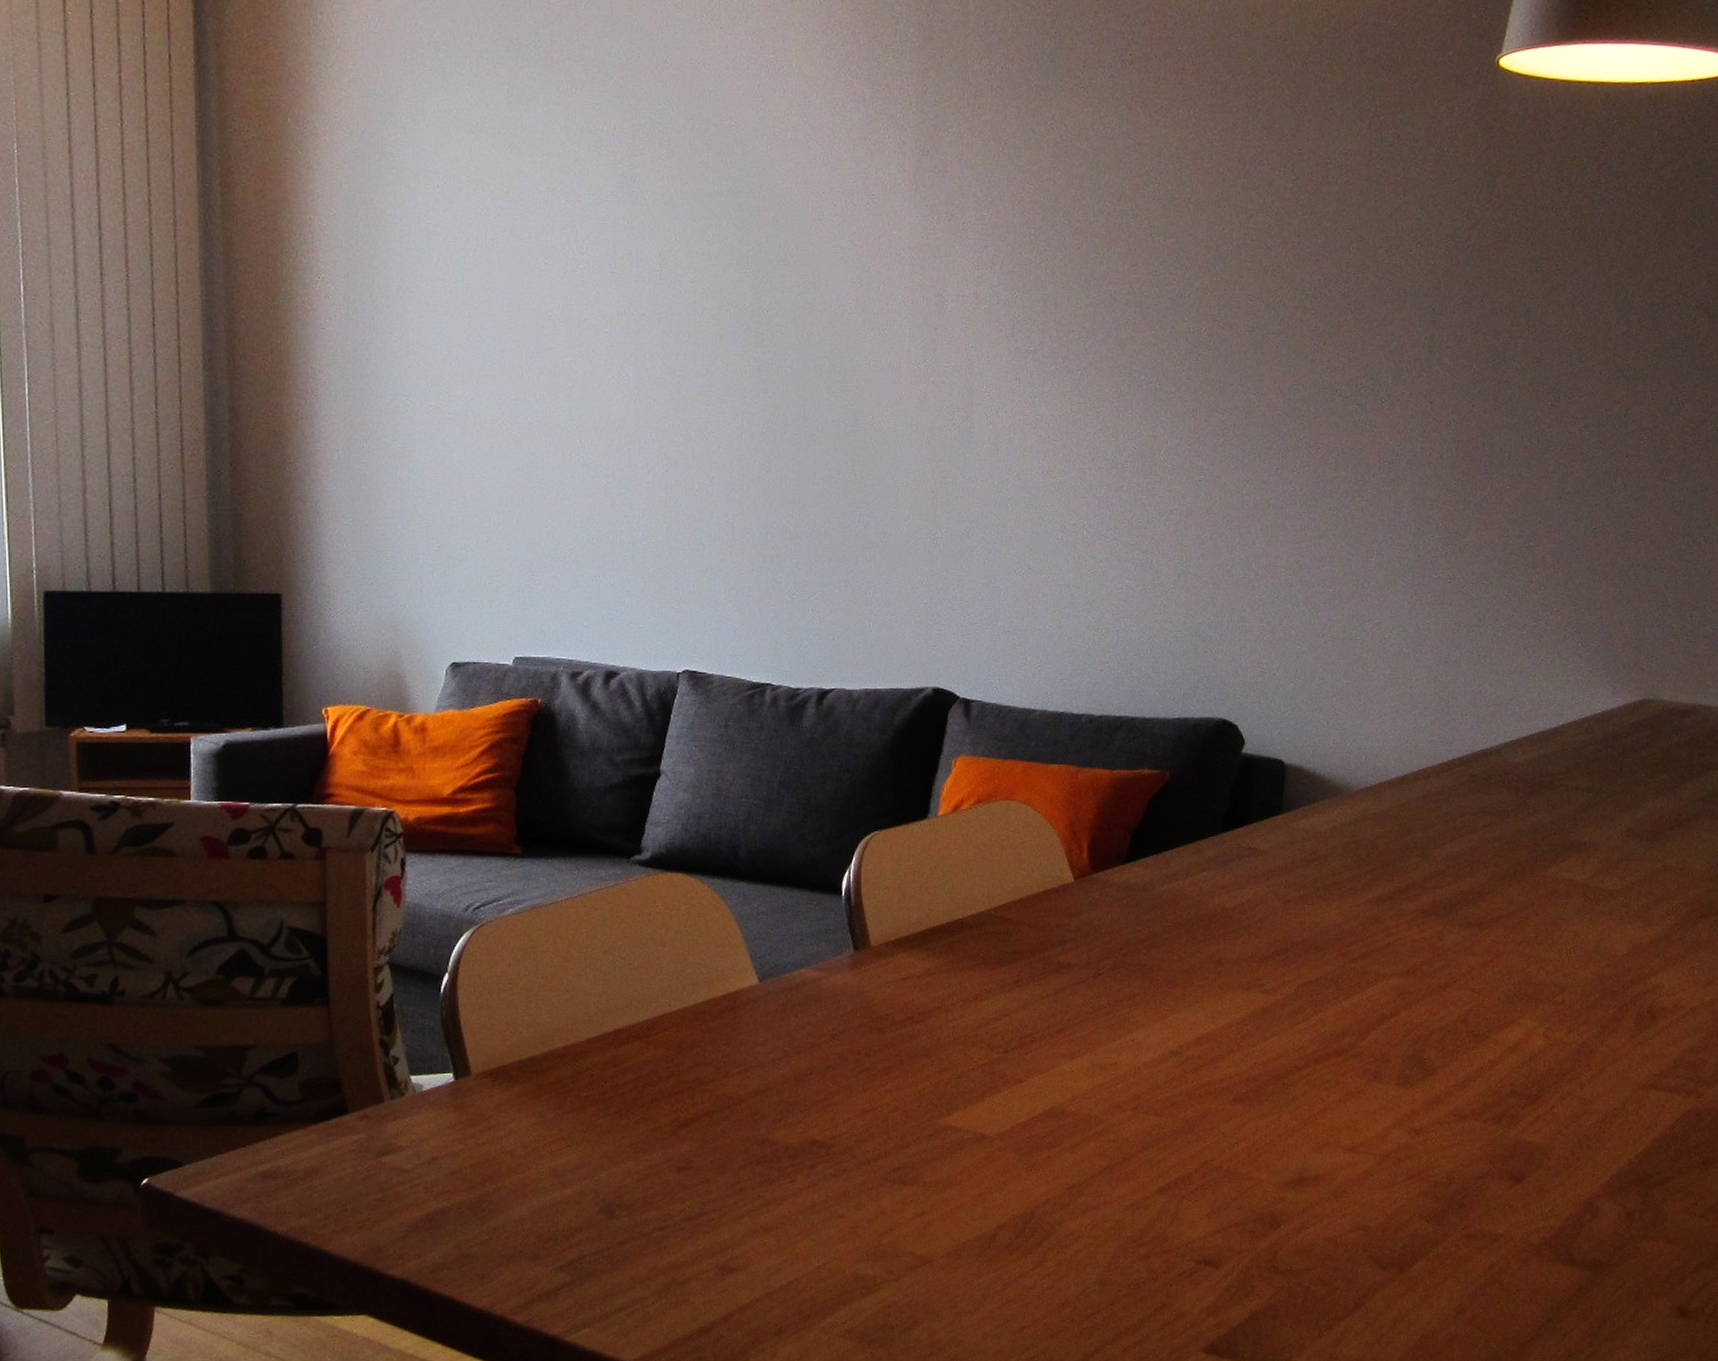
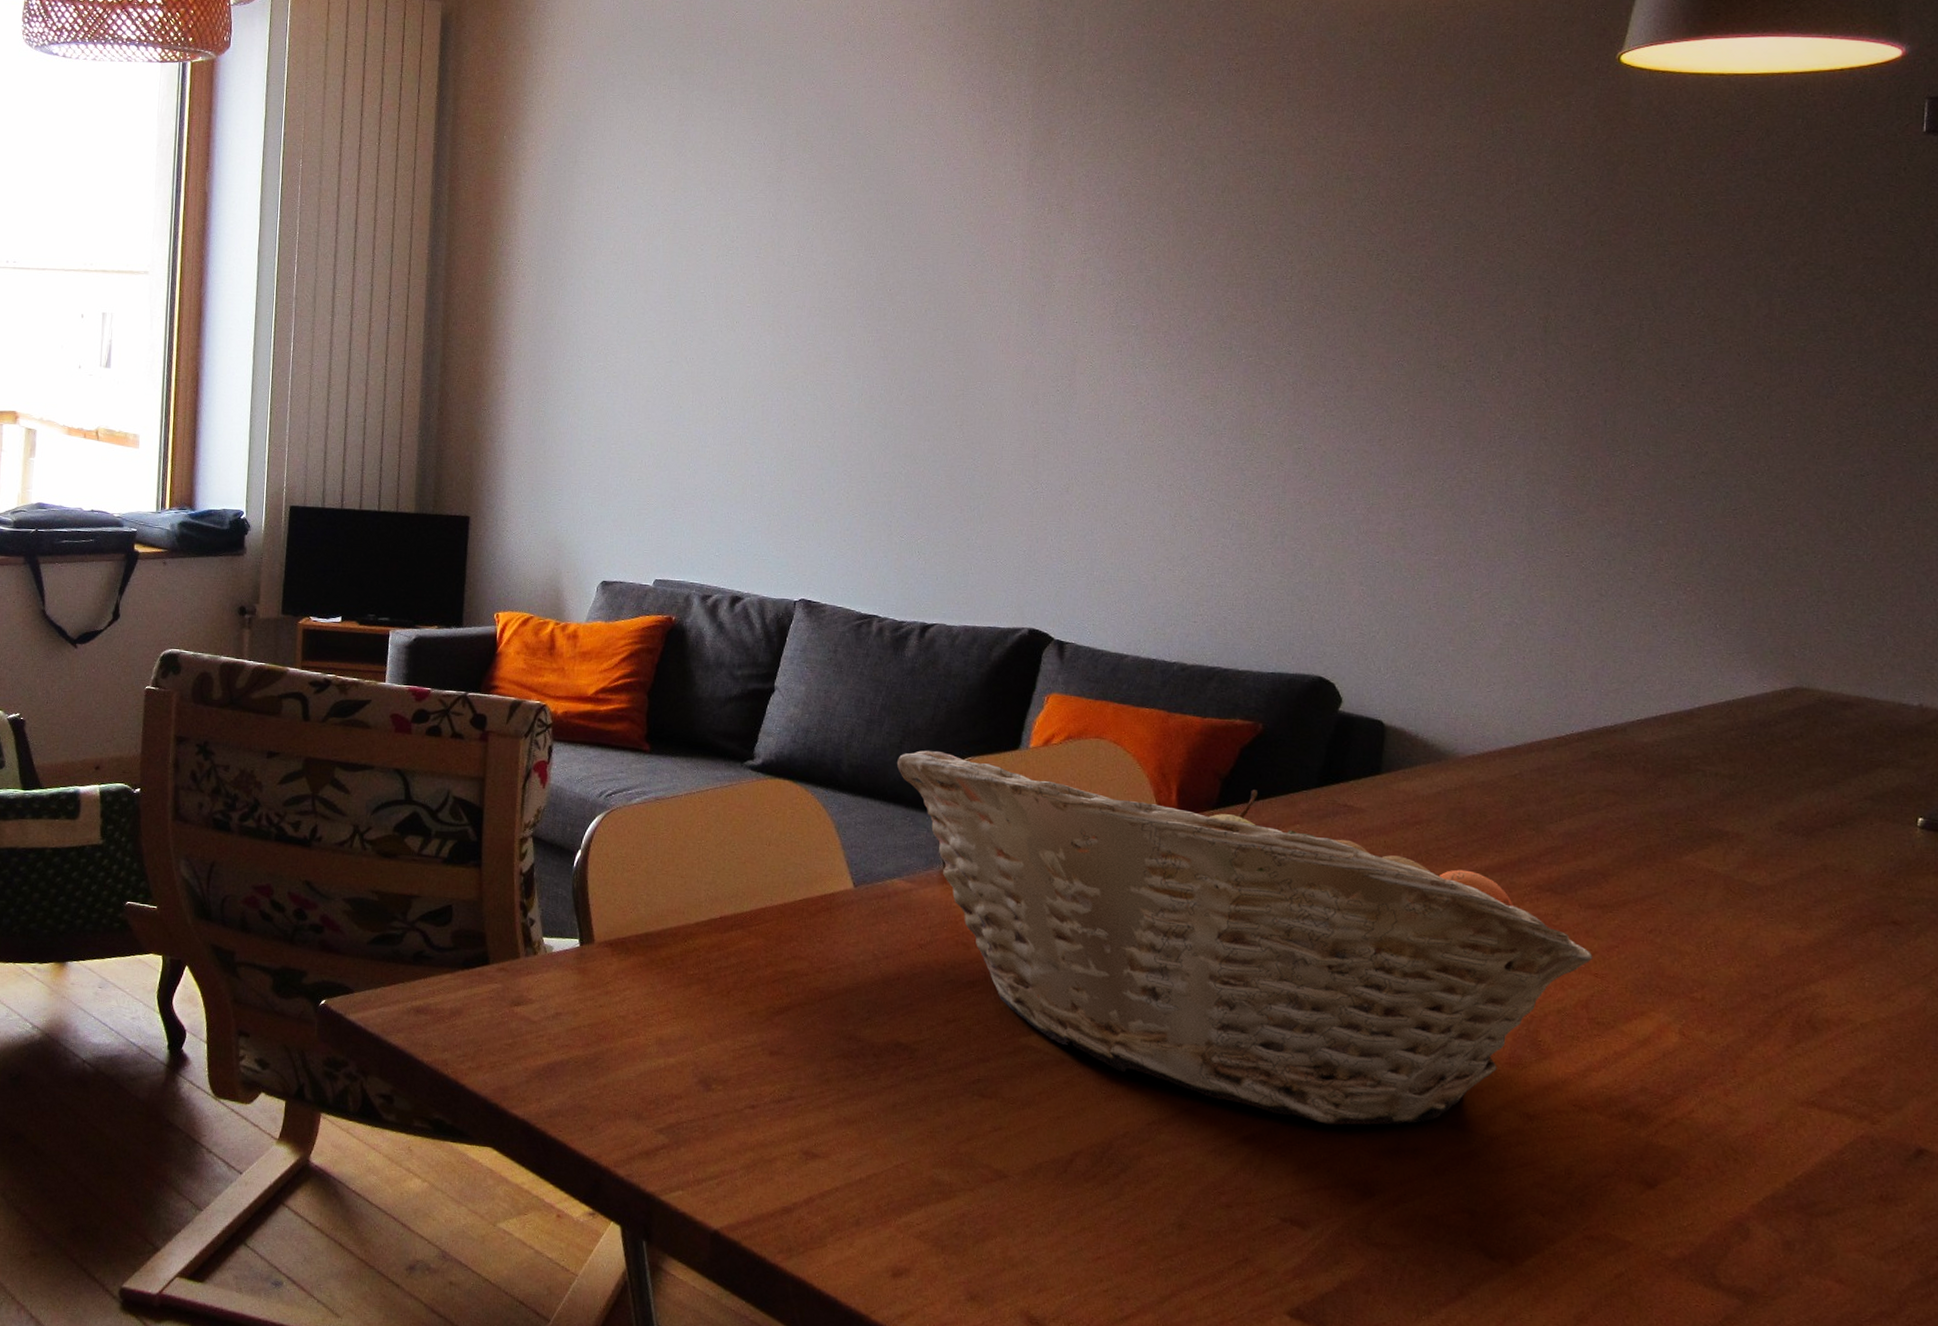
fruit basket: none [798,827,1471,1165] -> present [896,750,1593,1125]

